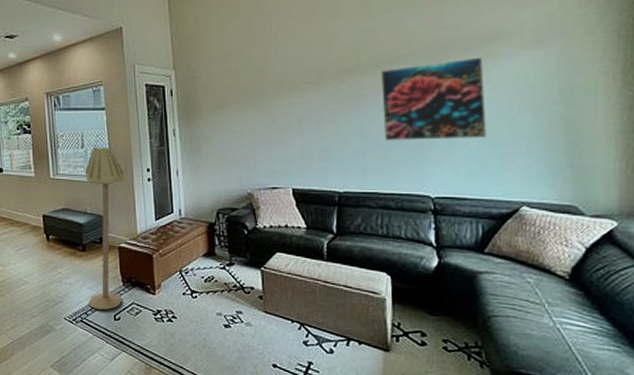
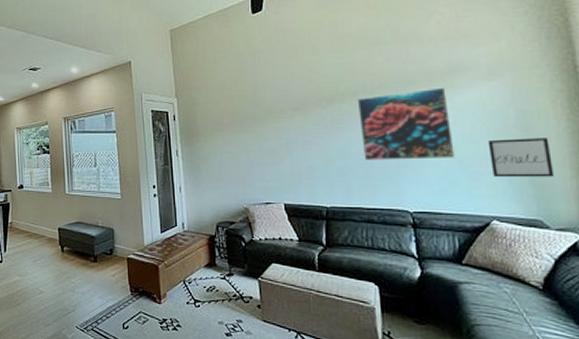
floor lamp: present [85,146,125,310] -> none [97,165,133,319]
wall art: none [525,115,597,160] -> present [487,138,555,178]

